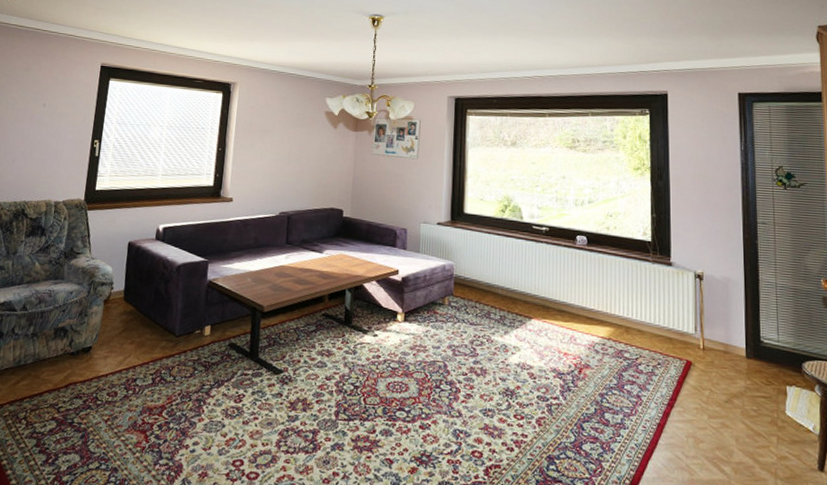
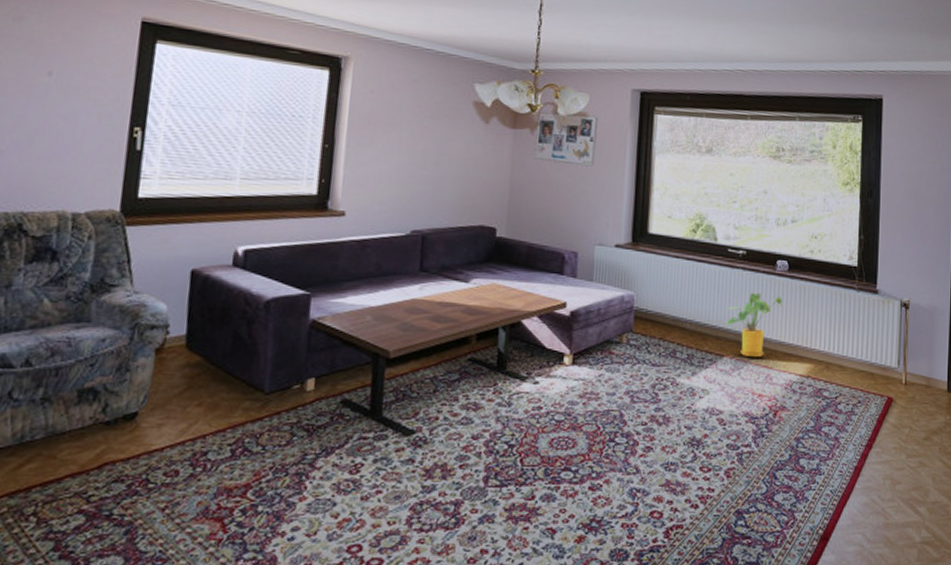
house plant: none [533,263,582,320] -> present [726,292,782,357]

